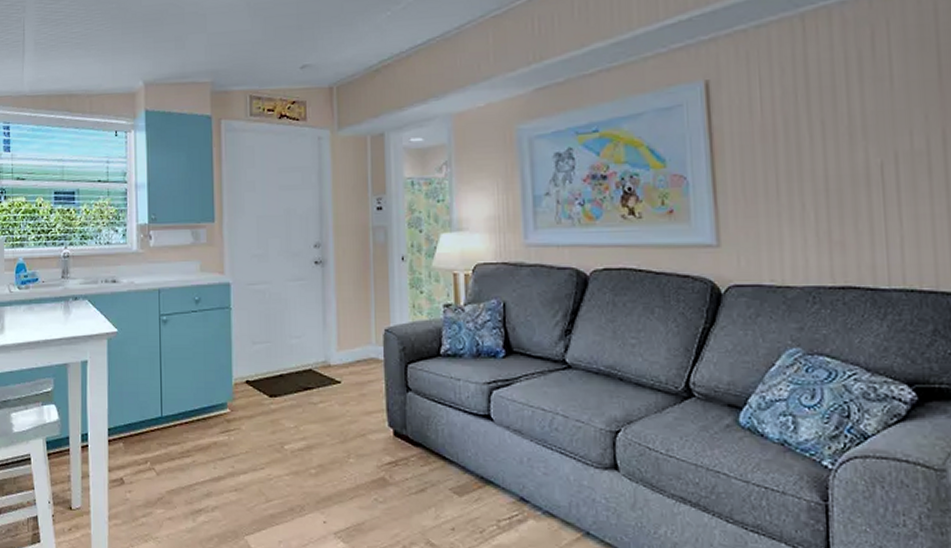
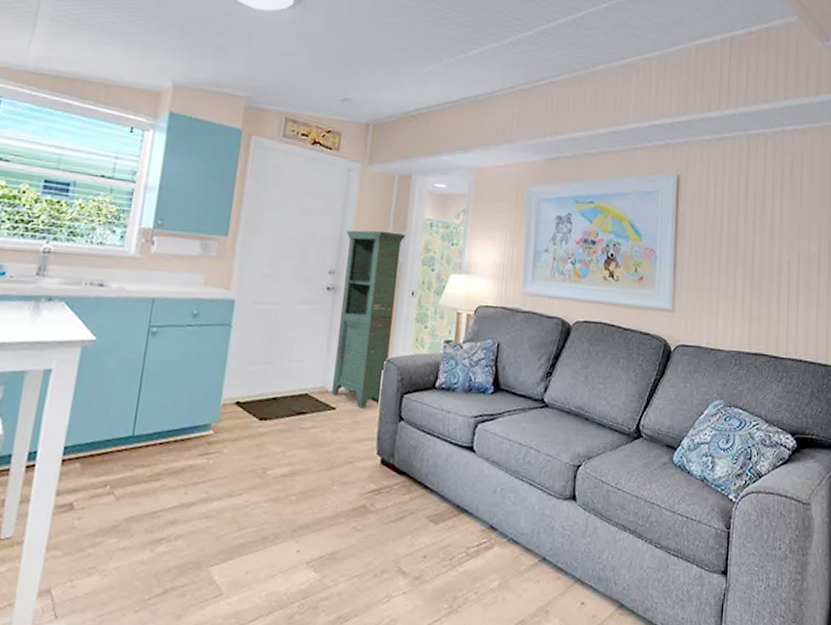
cabinet: none [326,196,388,381] -> present [331,230,407,408]

